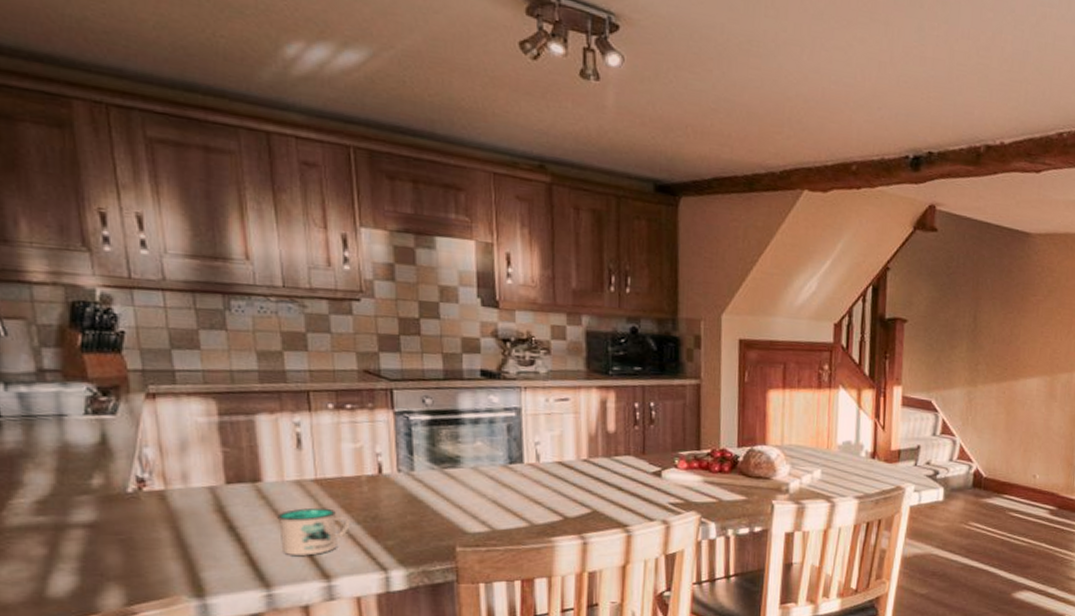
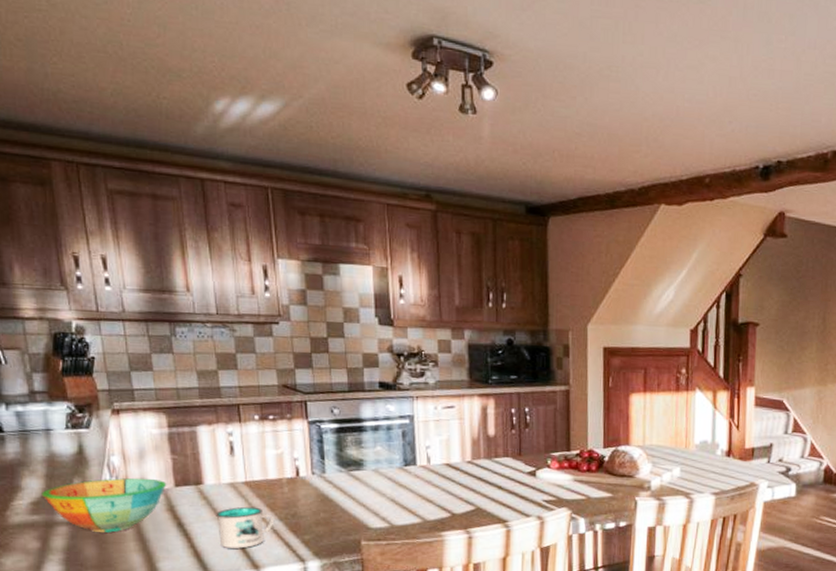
bowl: none [50,473,216,537] -> present [41,478,167,533]

